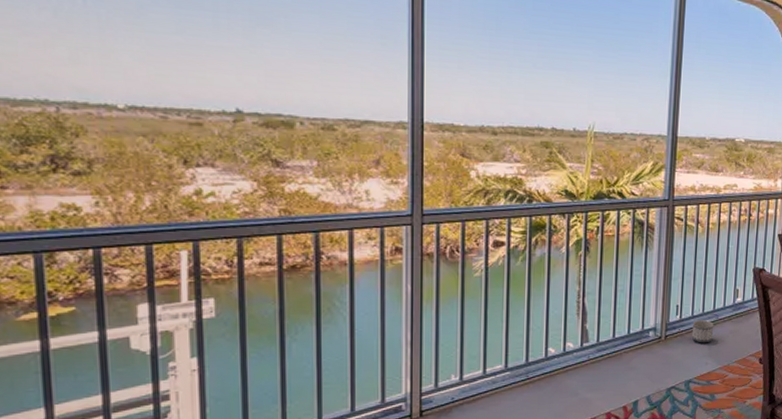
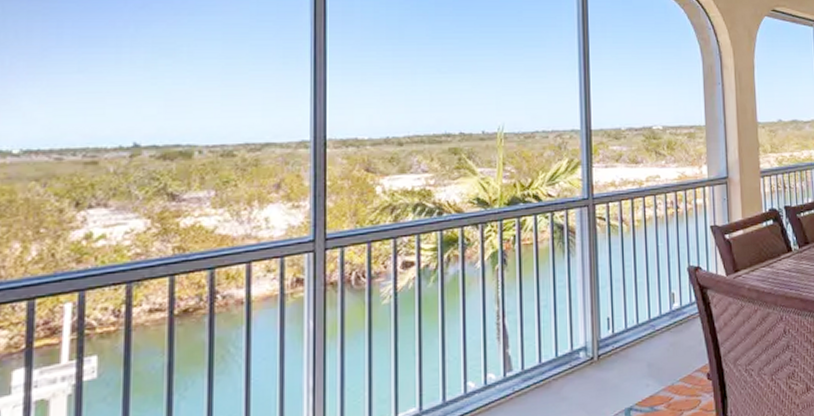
planter: present [692,320,714,343] -> none [626,332,652,361]

